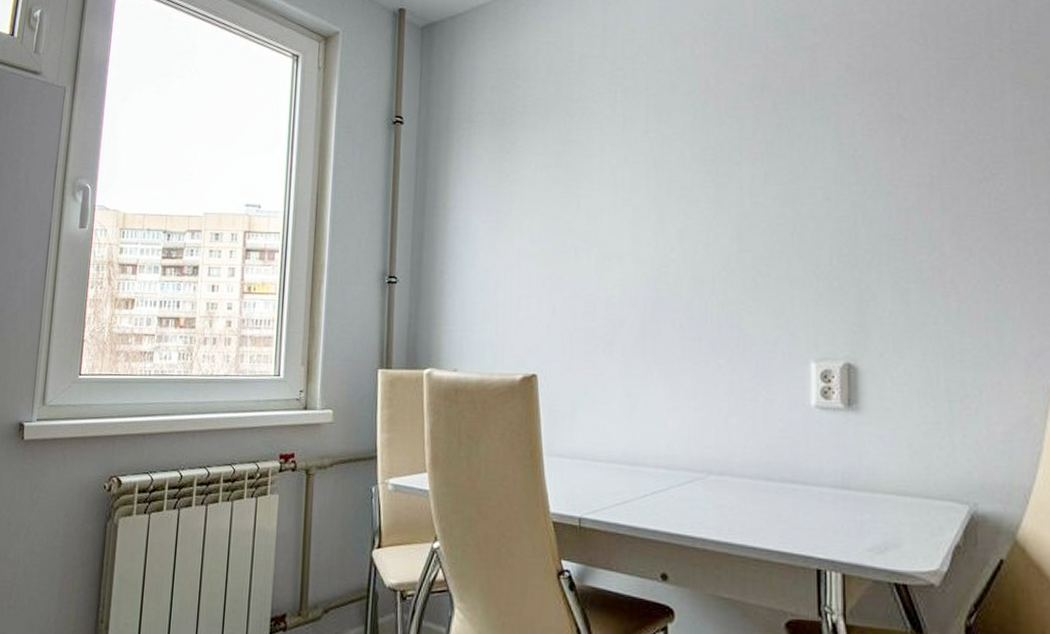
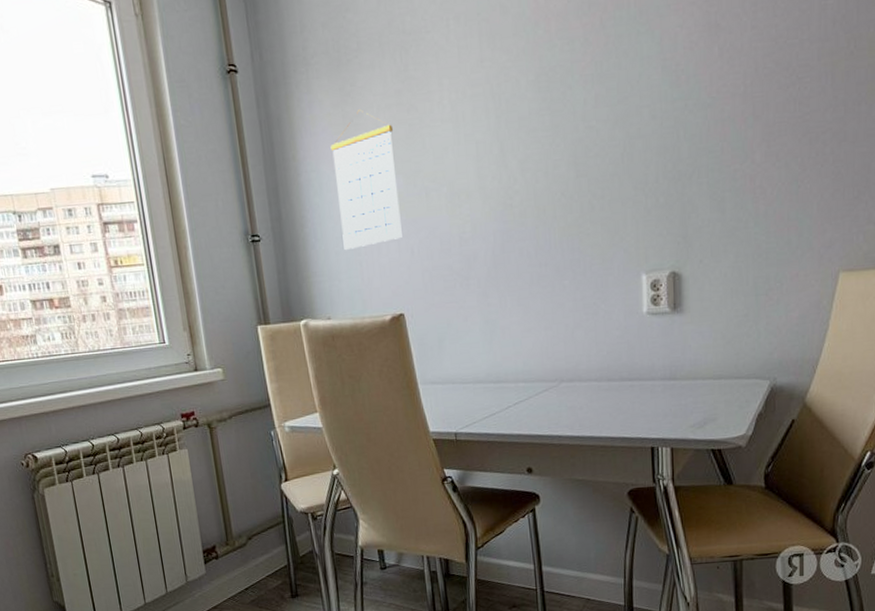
calendar: none [482,167,549,302] -> present [330,110,402,251]

